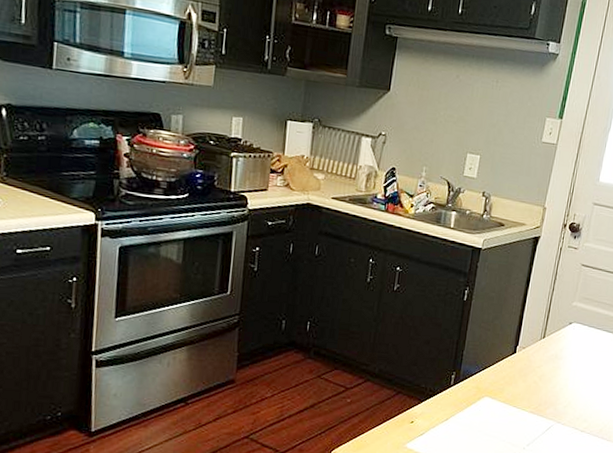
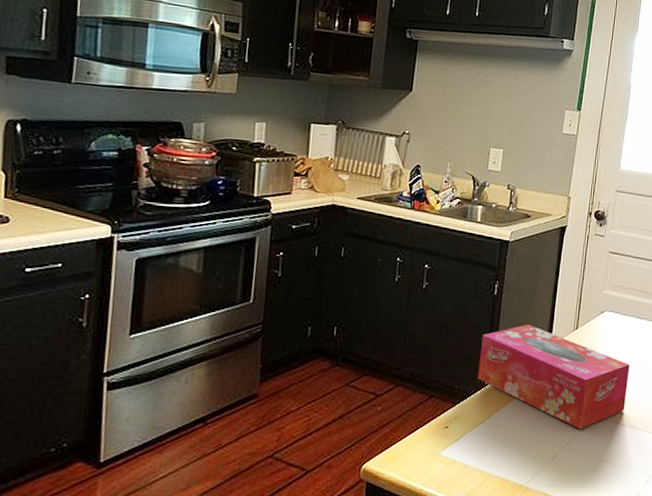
tissue box: none [444,330,594,433] -> present [478,324,630,430]

